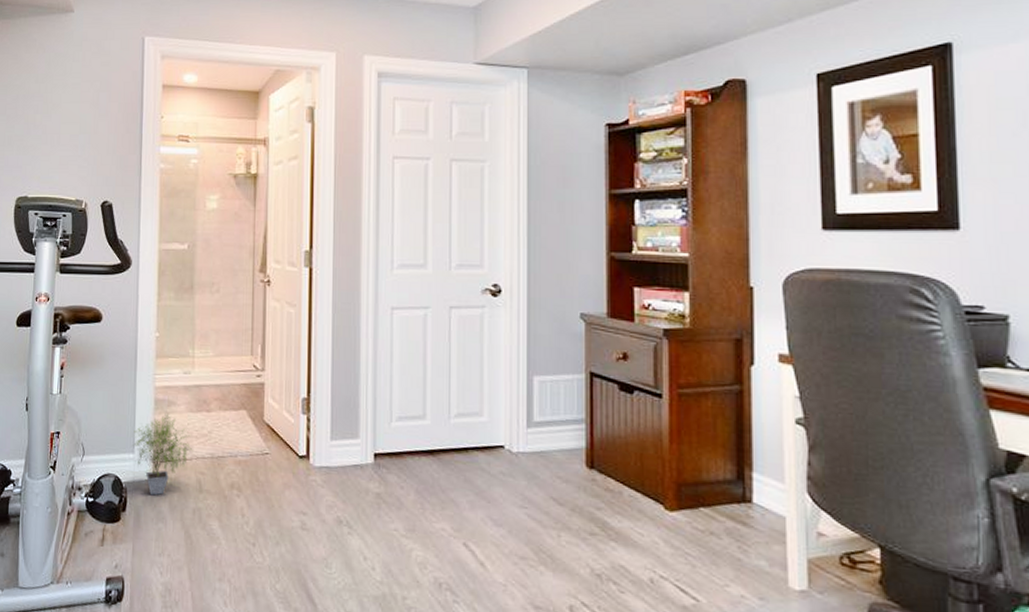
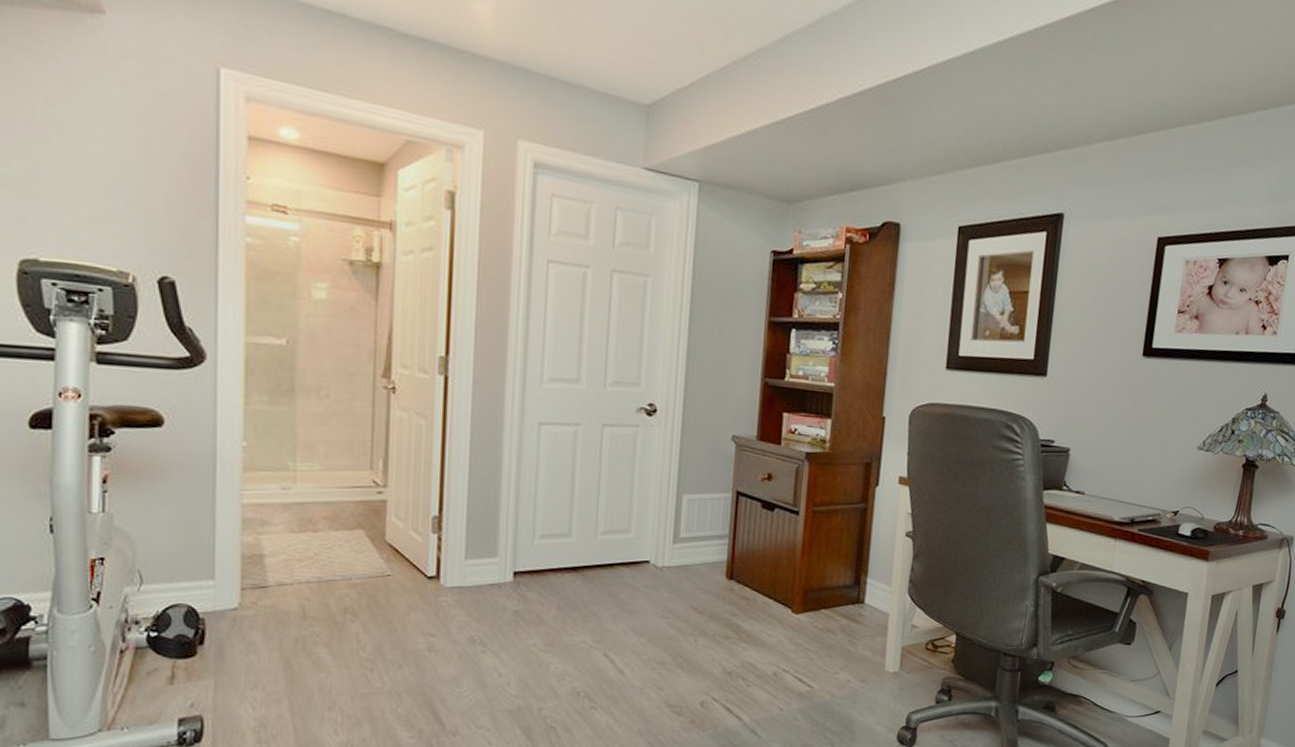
potted plant: present [132,414,193,496] -> none [211,535,295,626]

